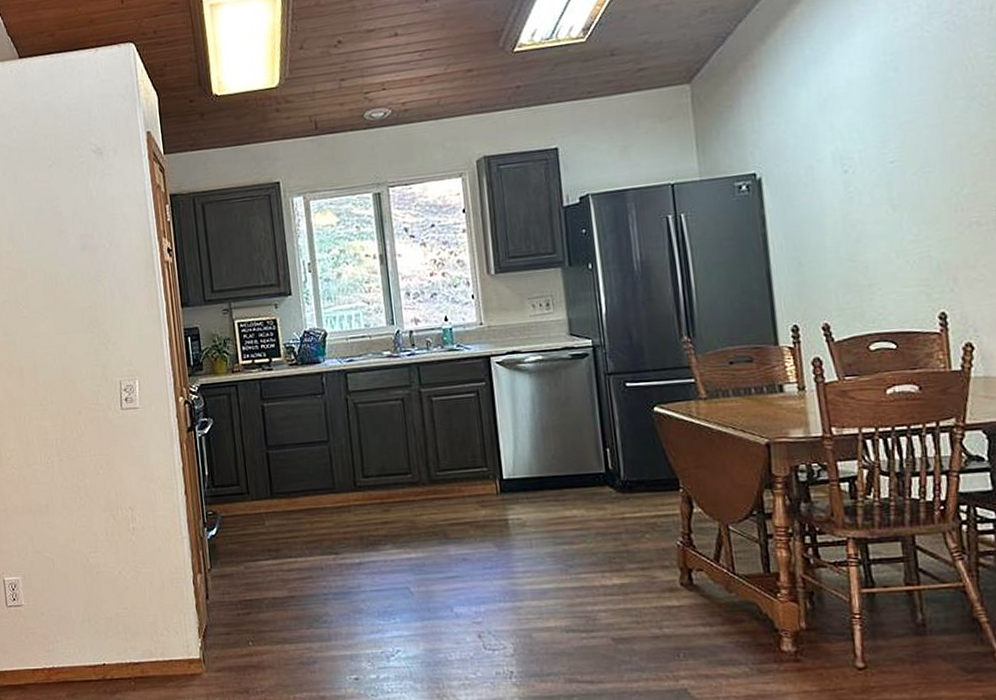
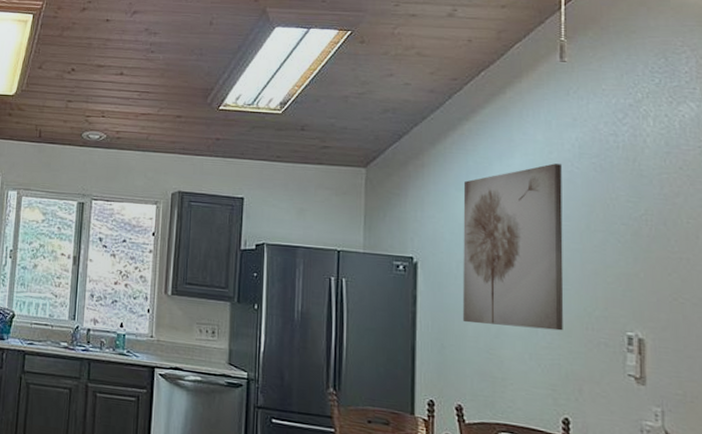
wall art: none [801,31,930,233] -> present [463,163,564,331]

